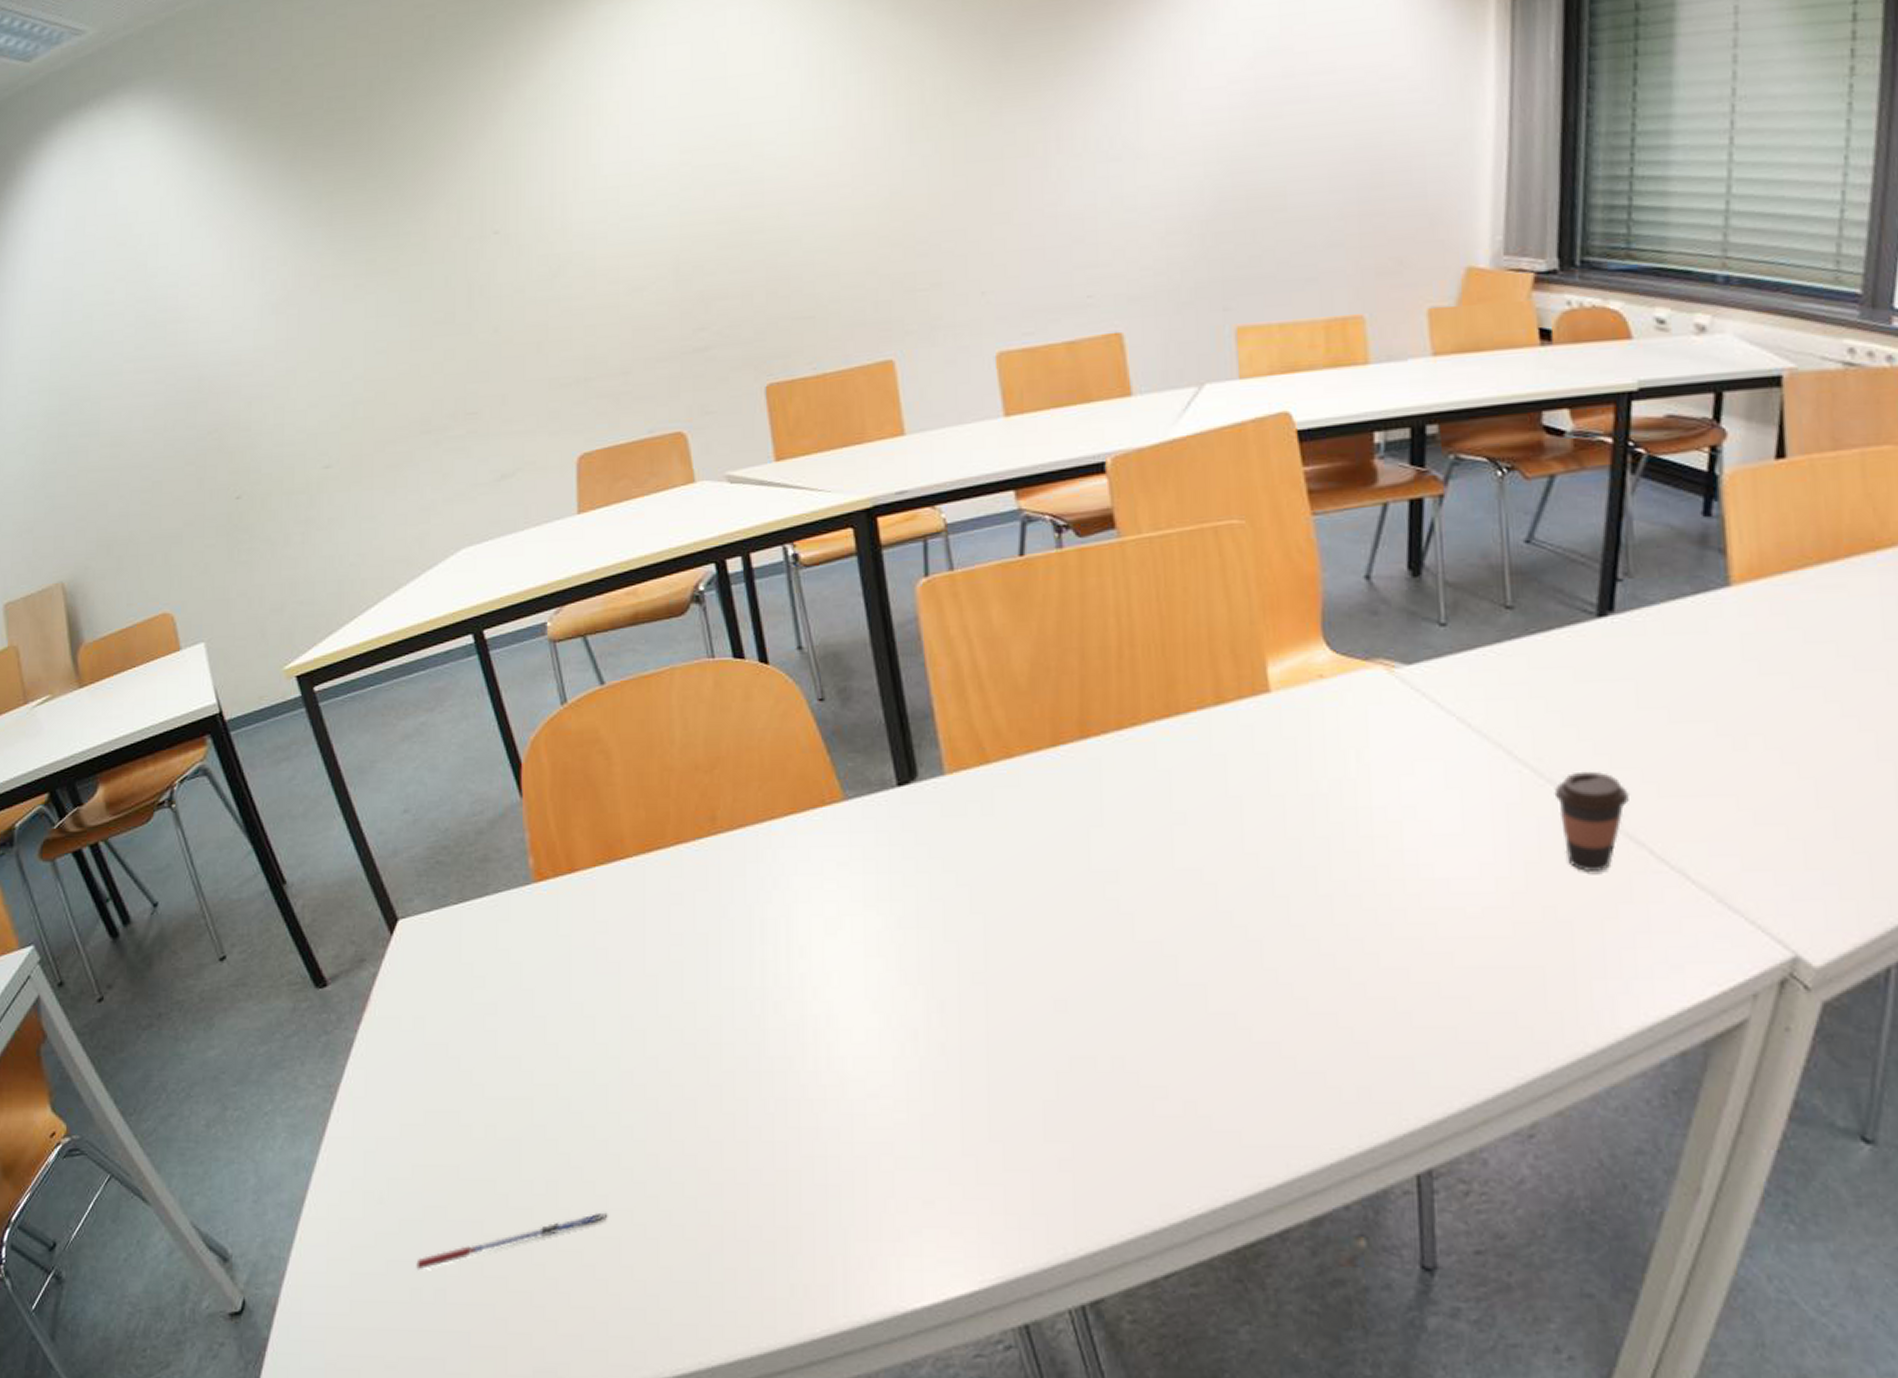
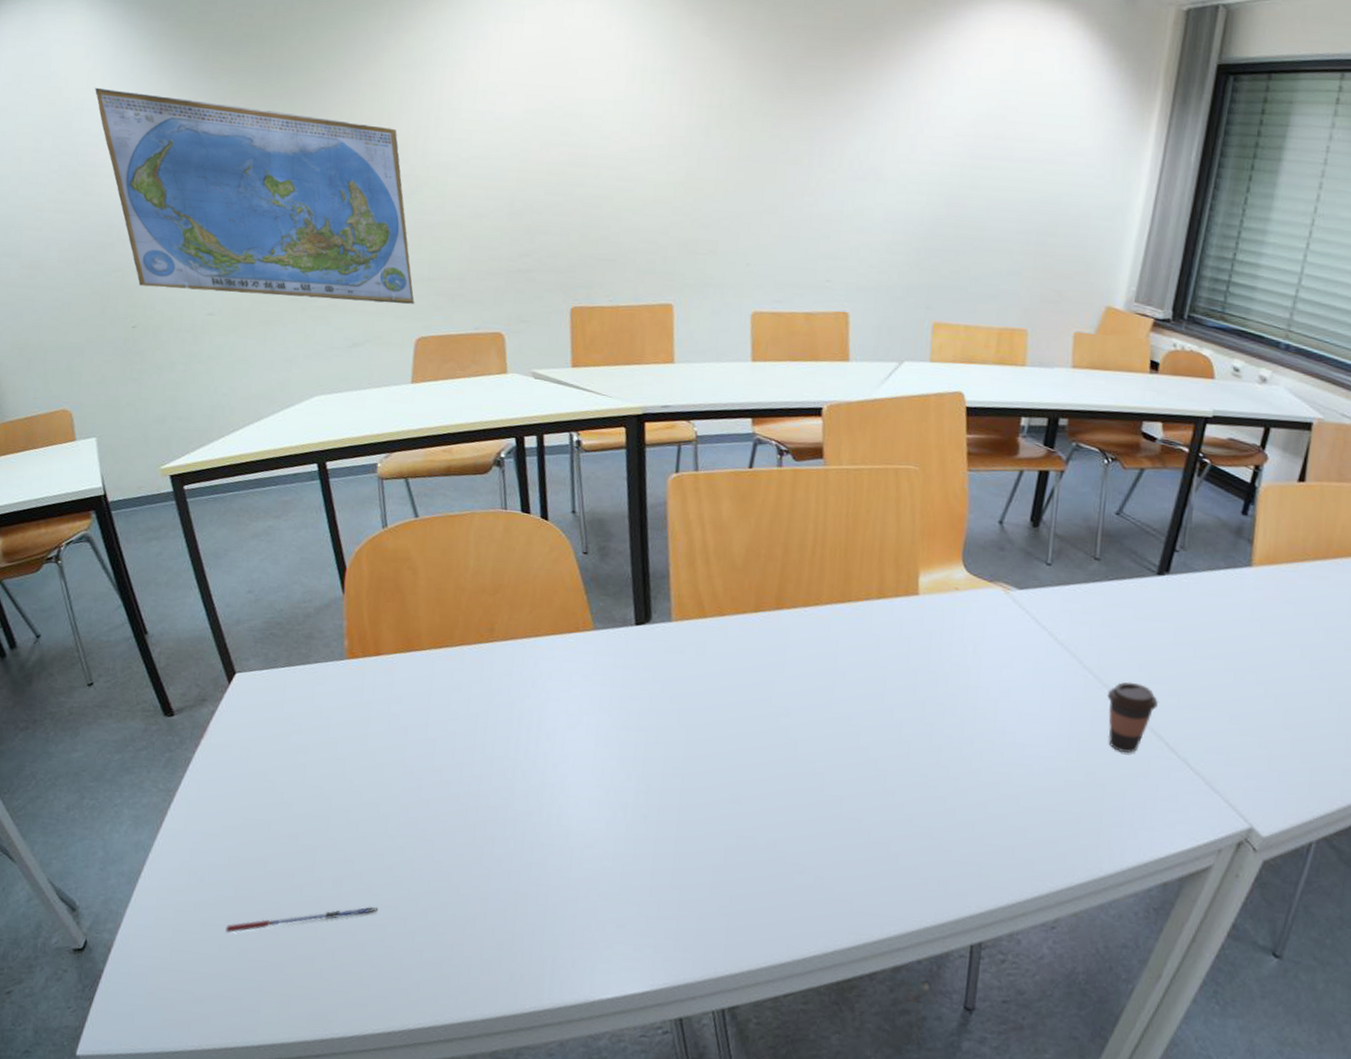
world map: none [169,201,572,446] -> present [94,87,415,304]

